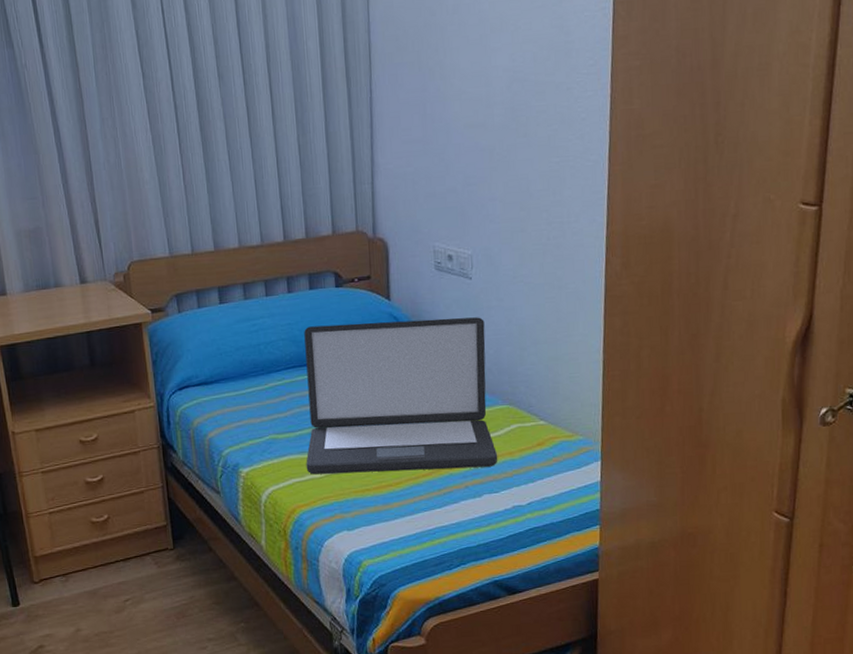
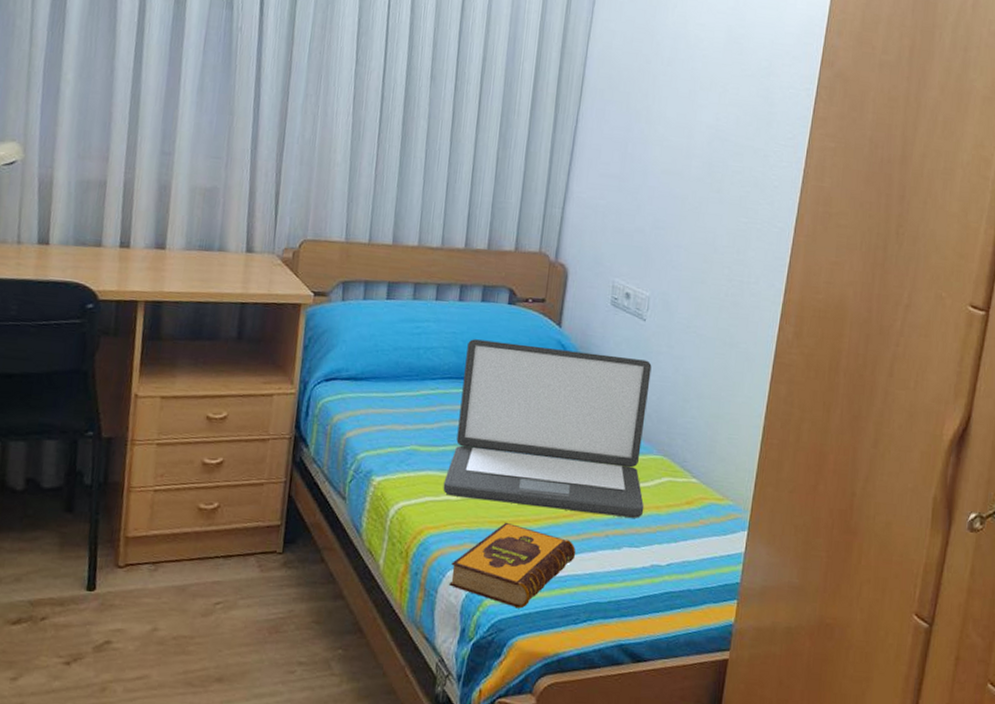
hardback book: none [327,489,441,564] -> present [449,522,577,609]

